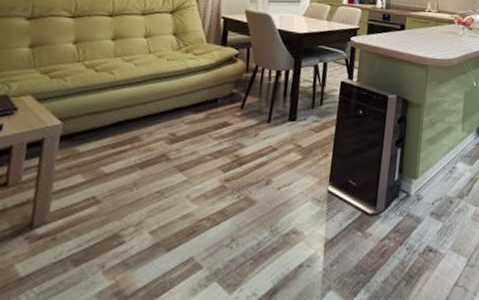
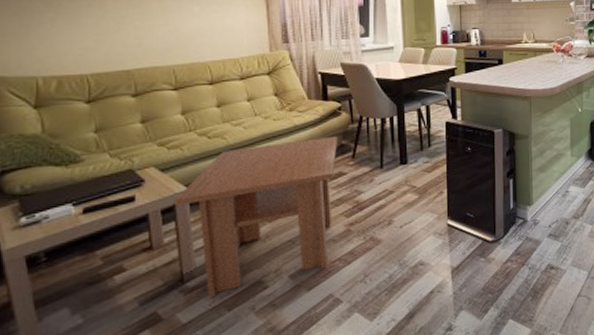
coffee table: none [43,83,229,249] -> present [173,136,337,298]

